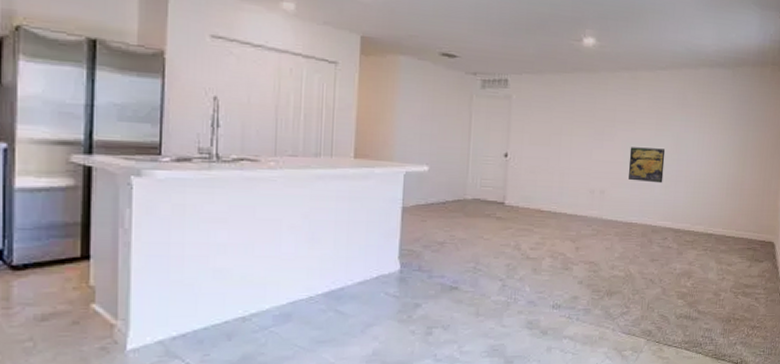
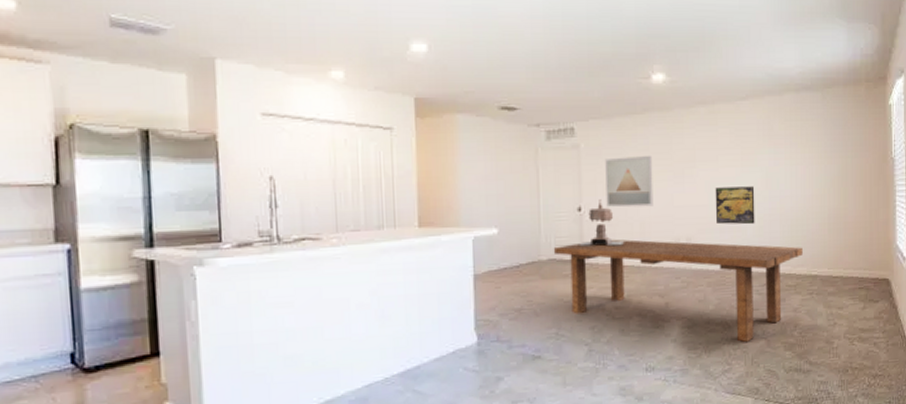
dining table: none [478,185,702,288] -> present [553,239,803,342]
baptismal font: none [502,148,545,191] -> present [579,199,625,247]
wall art: none [531,111,577,159] -> present [605,155,654,208]

